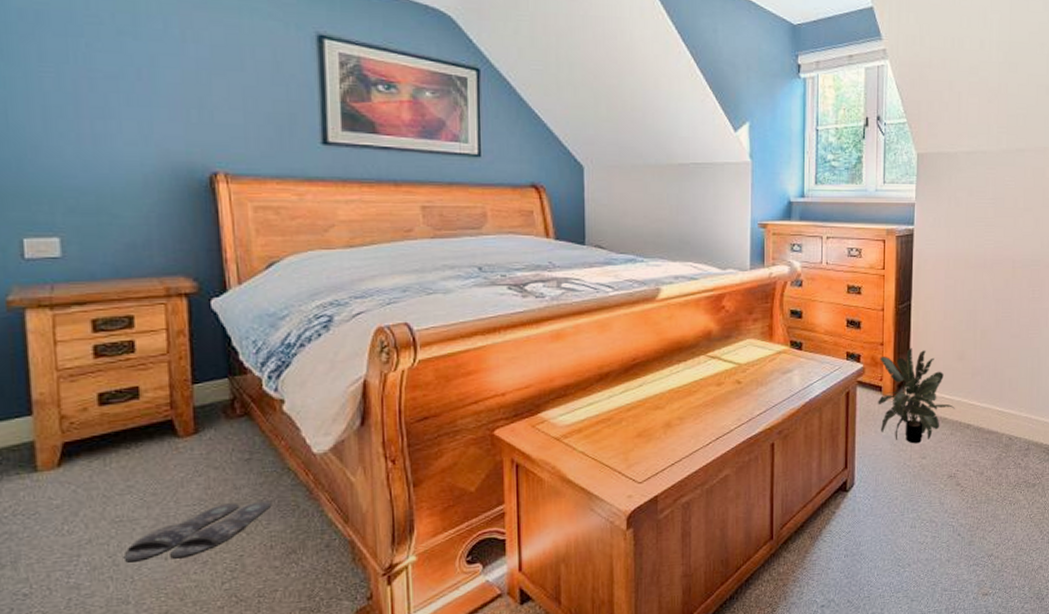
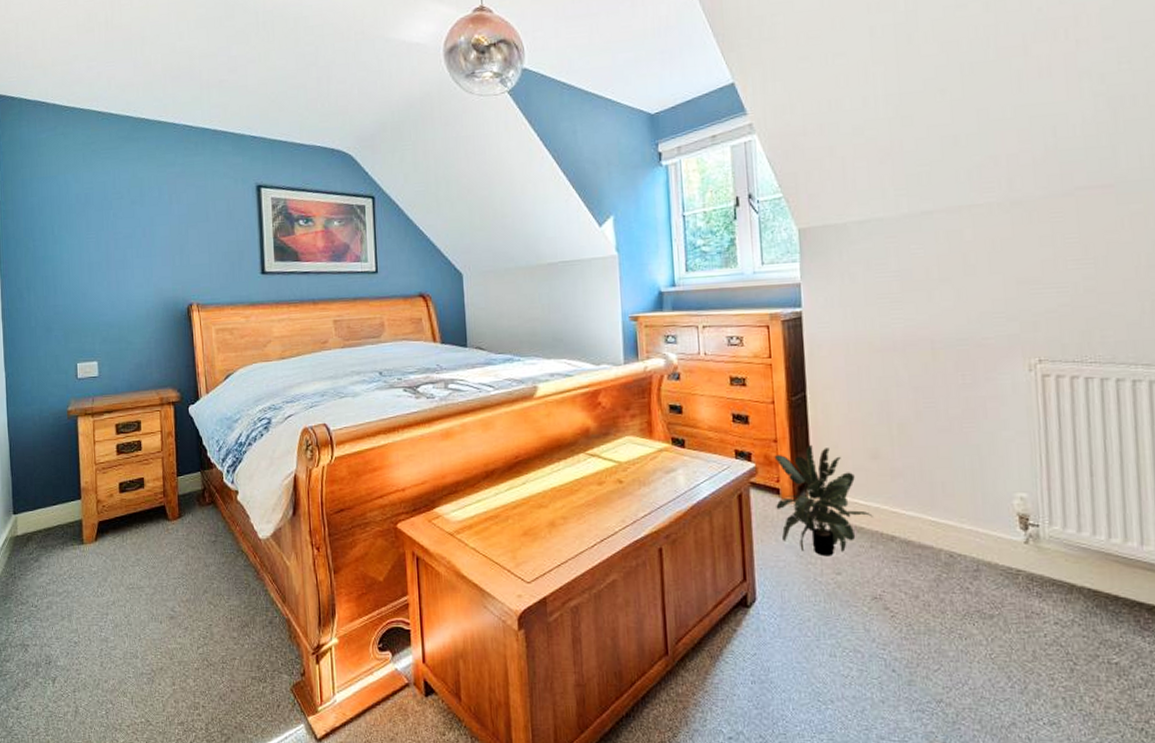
slippers: present [125,500,272,563] -> none [135,578,231,623]

